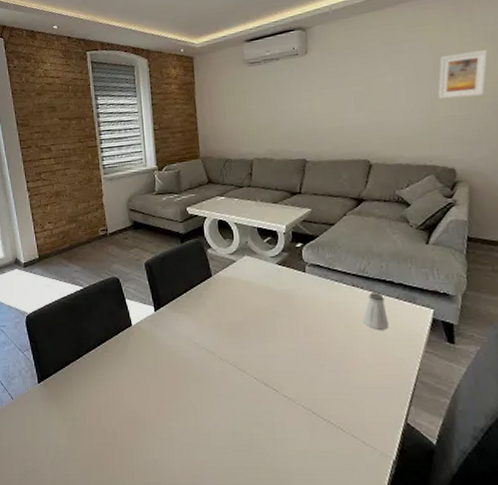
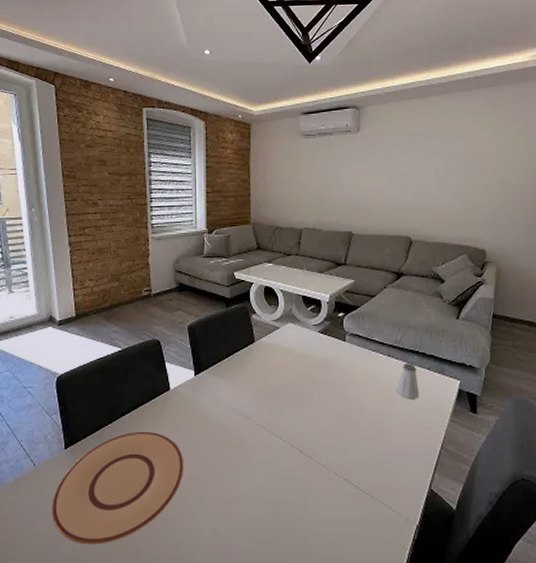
plate: none [30,366,151,473] -> present [51,431,184,545]
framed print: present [437,50,488,100] -> none [474,144,518,185]

